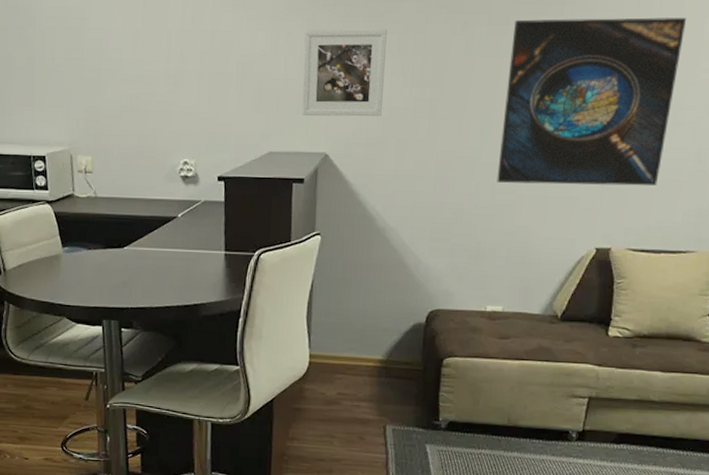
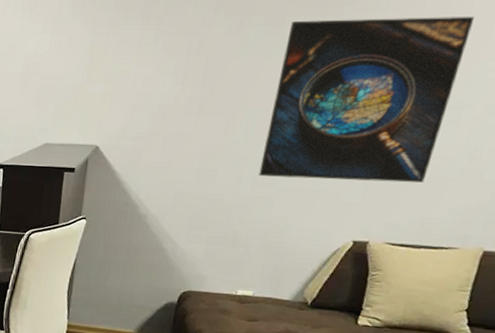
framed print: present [302,28,387,117] -> none [77,31,164,113]

